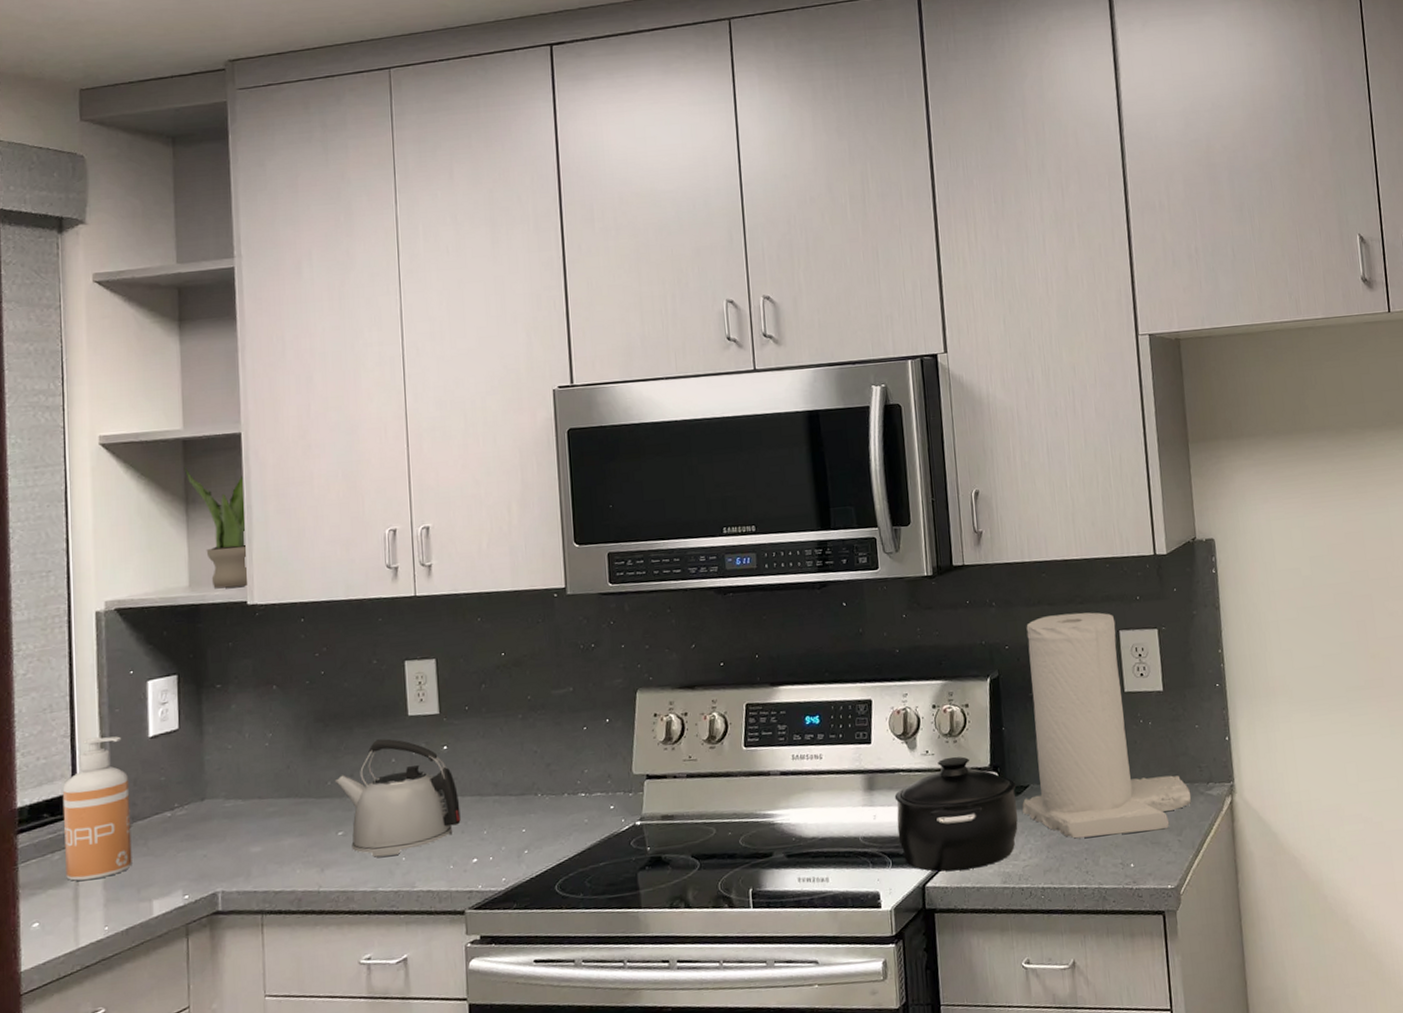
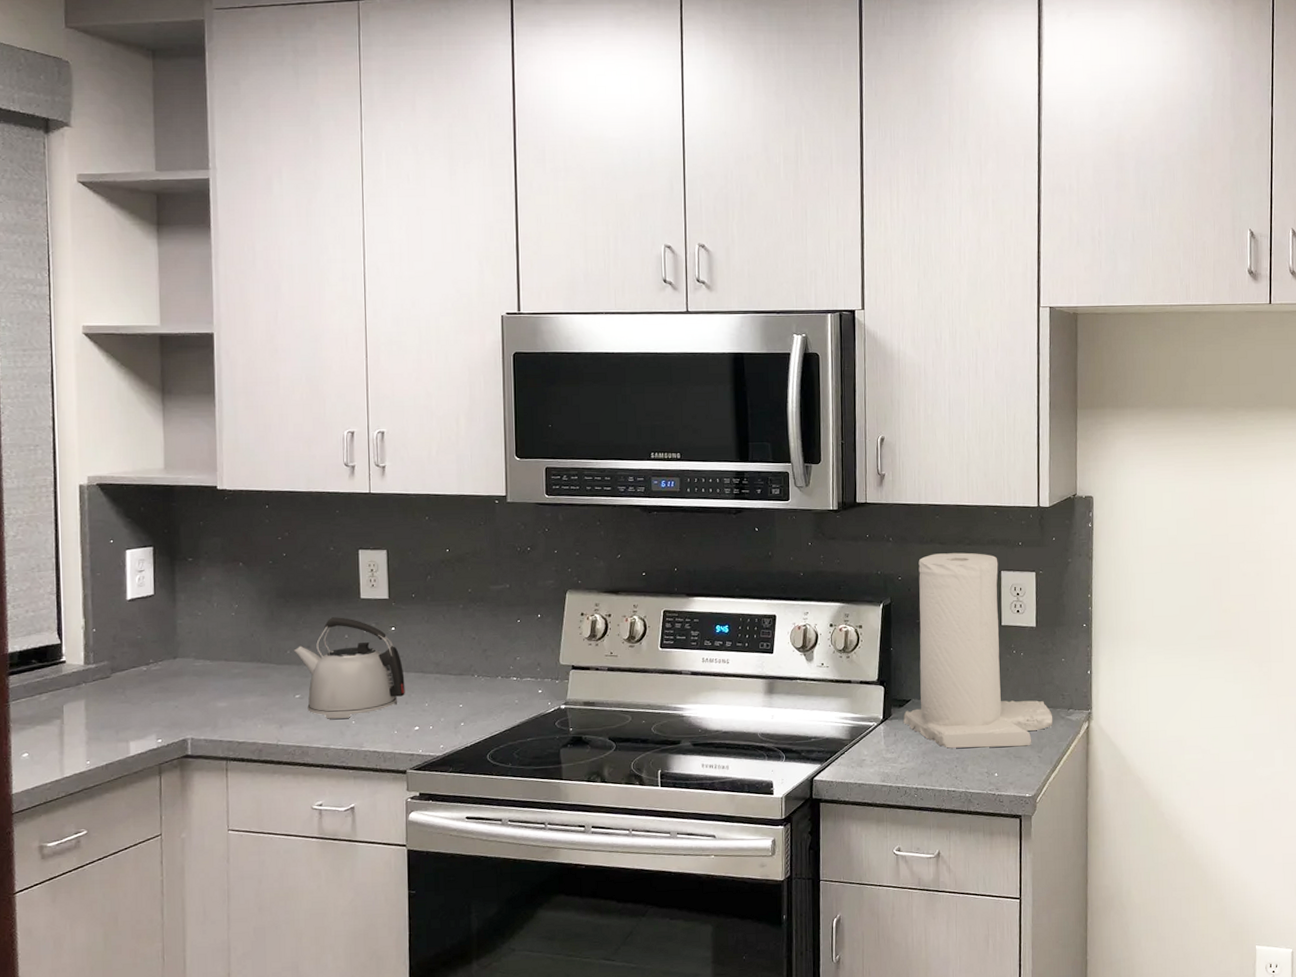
soap dispenser: present [62,736,132,881] -> none [49,596,112,721]
potted plant: present [184,466,247,589] -> none [160,360,217,473]
saucepan: present [894,756,1018,872] -> none [791,670,900,768]

